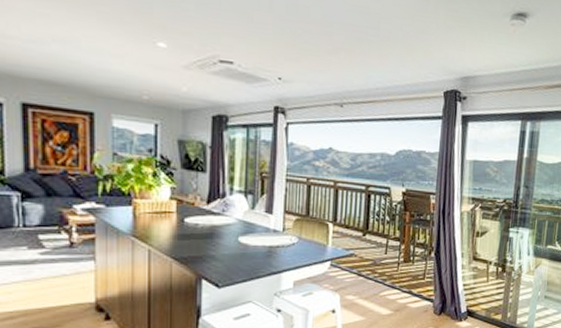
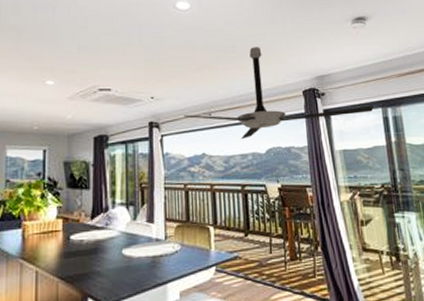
ceiling fan: none [313,32,513,138] -> present [184,47,374,140]

